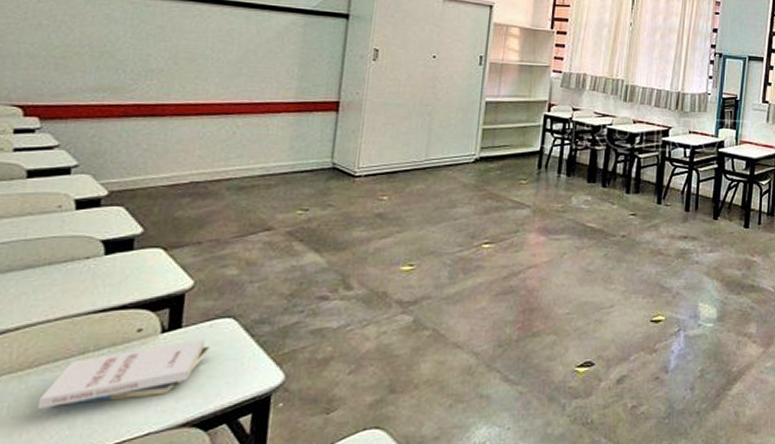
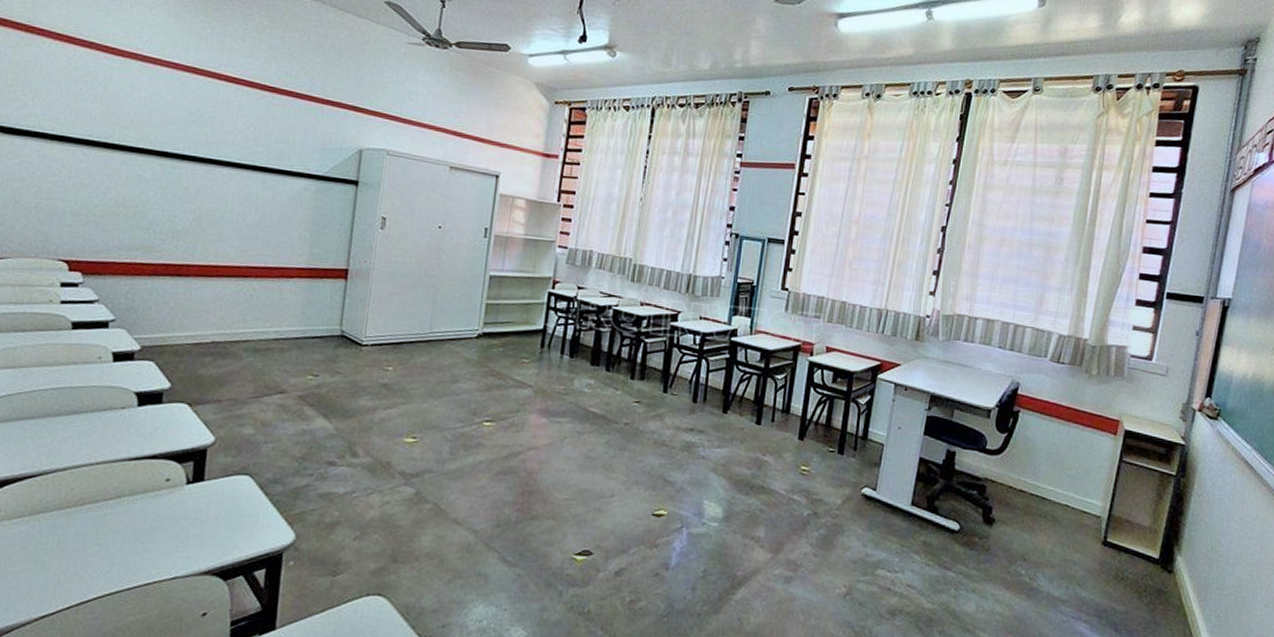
books: present [36,339,211,410] -> none [81,493,230,546]

